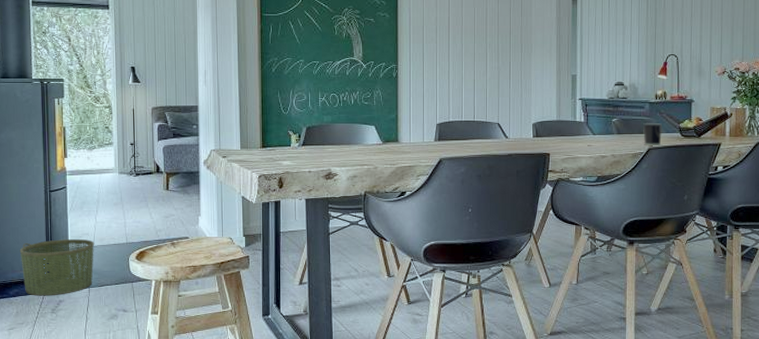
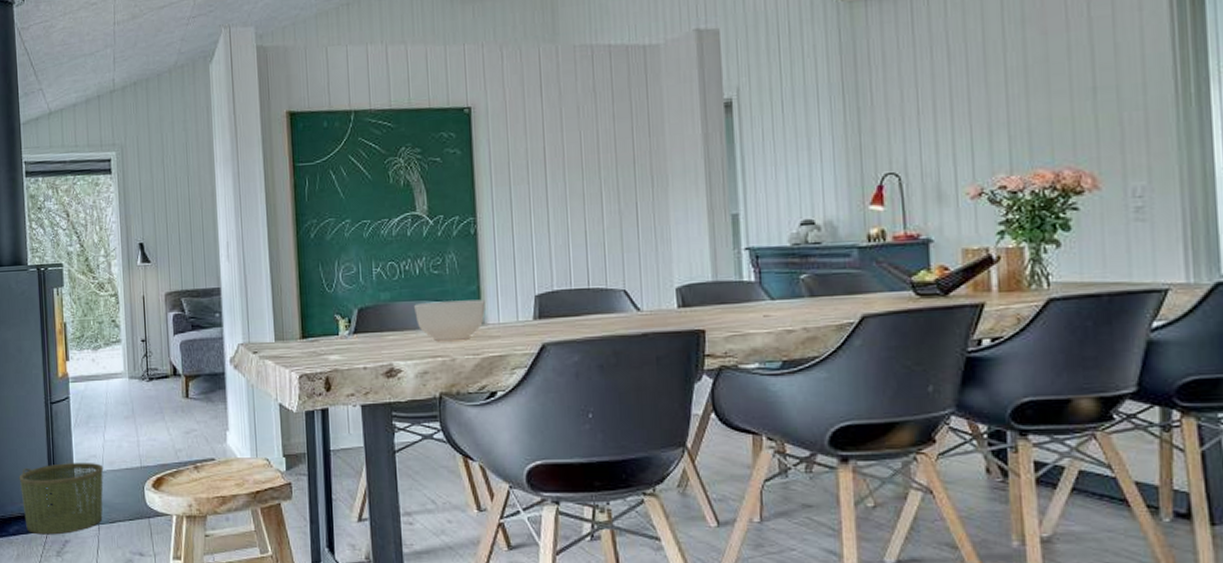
bowl: none [349,125,401,154] -> present [414,299,485,342]
mug: present [643,122,662,147] -> none [851,277,883,313]

